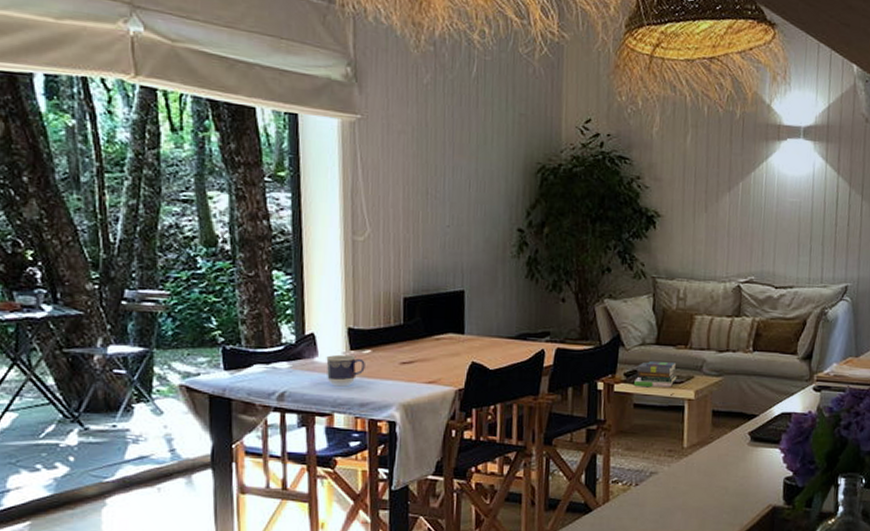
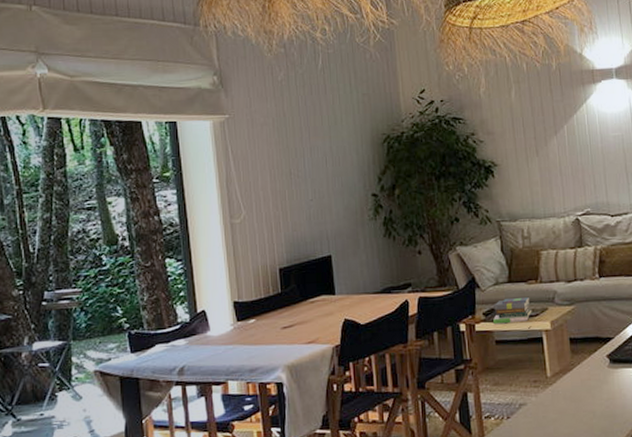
cup: present [326,354,365,387] -> none [217,326,251,356]

